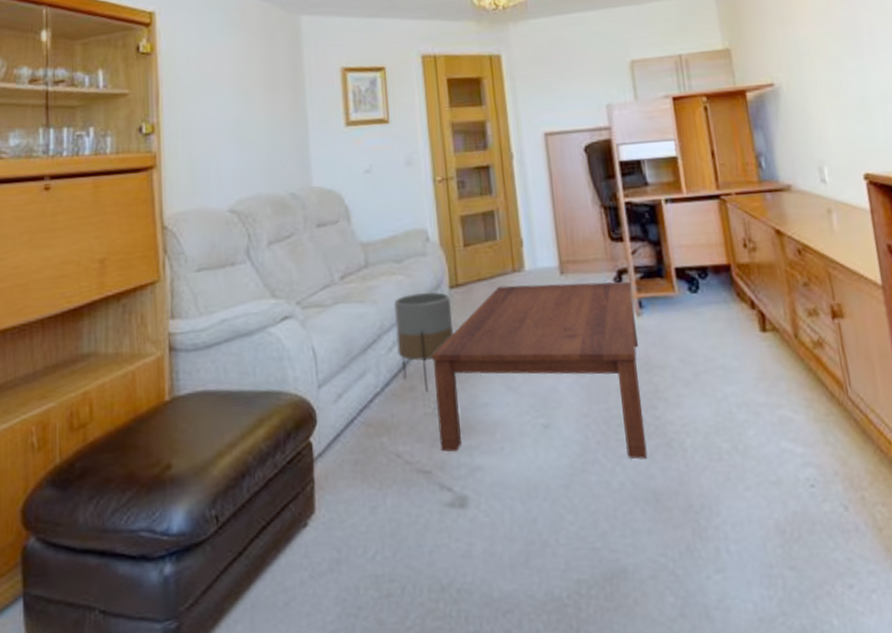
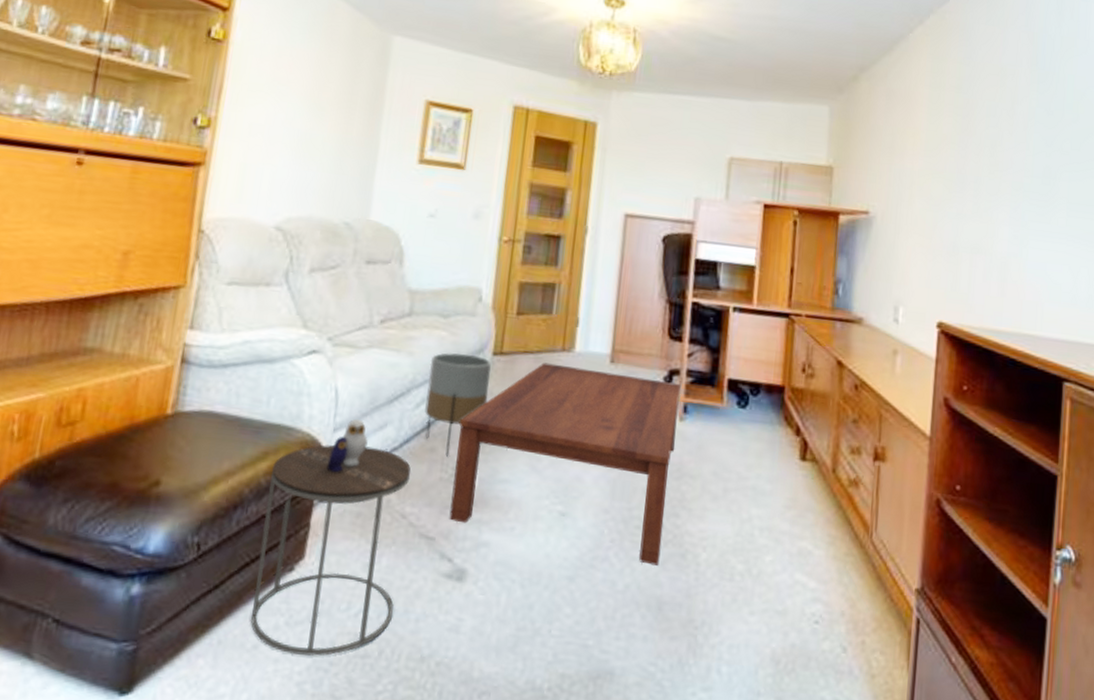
side table: none [270,372,408,605] -> present [250,418,412,656]

